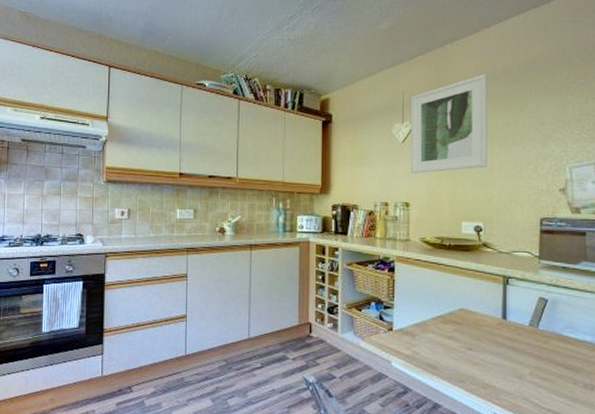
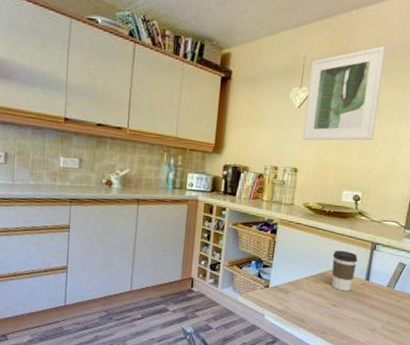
coffee cup: none [459,286,489,333] -> present [331,250,358,292]

